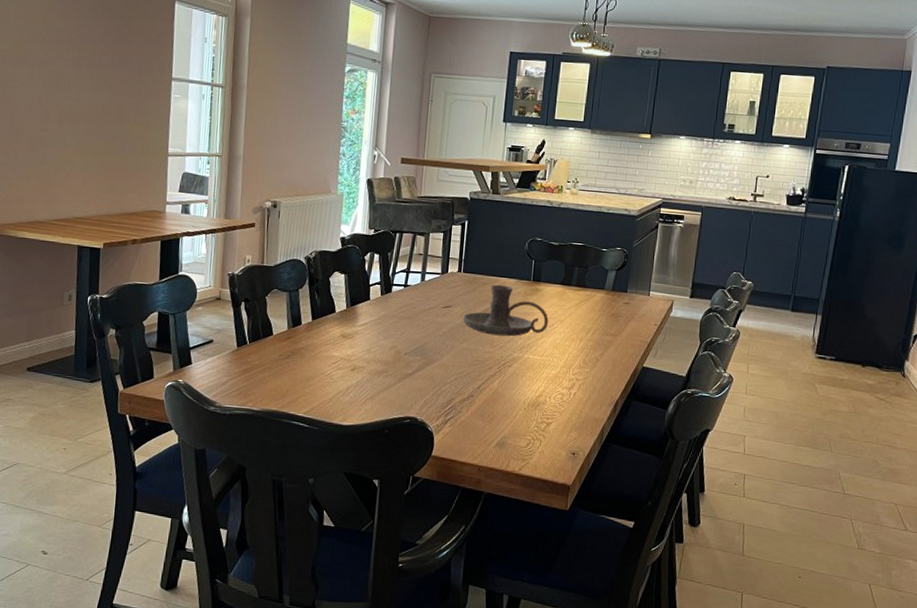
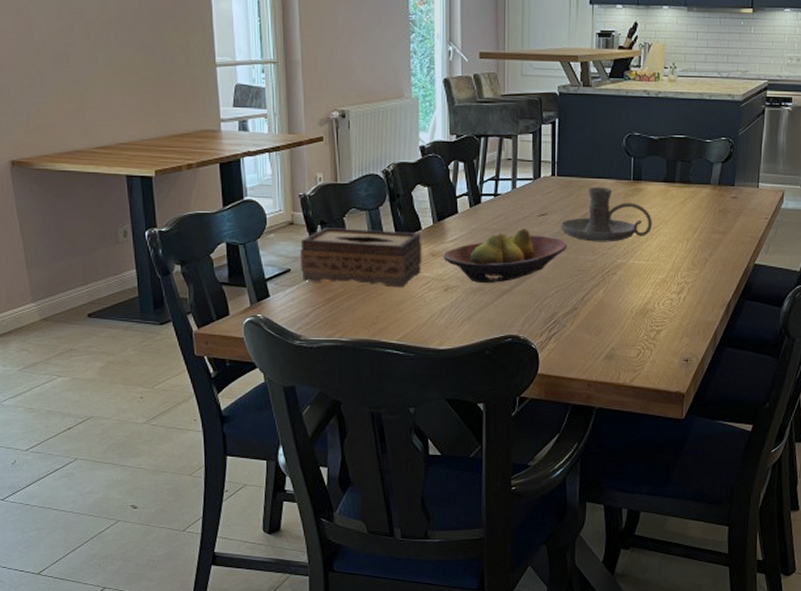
tissue box: none [223,304,335,365] -> present [299,228,422,288]
fruit bowl: none [353,317,468,367] -> present [443,228,567,283]

